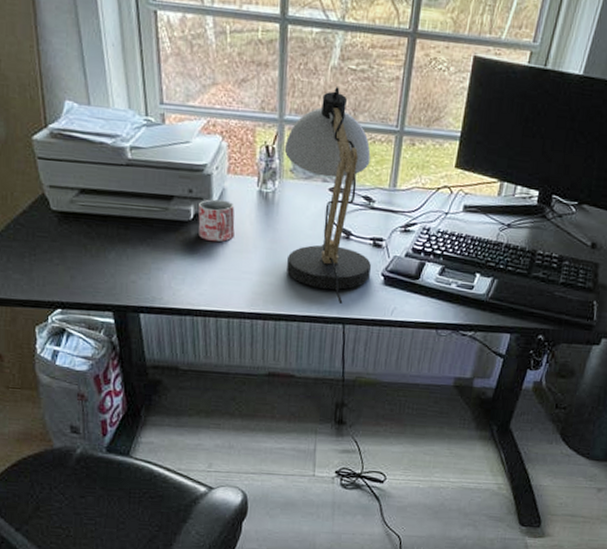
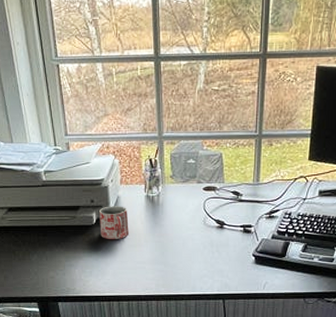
desk lamp: present [284,87,372,304] -> none [164,105,244,282]

